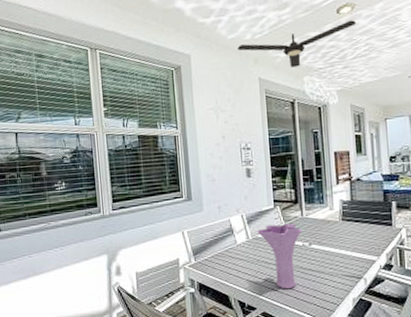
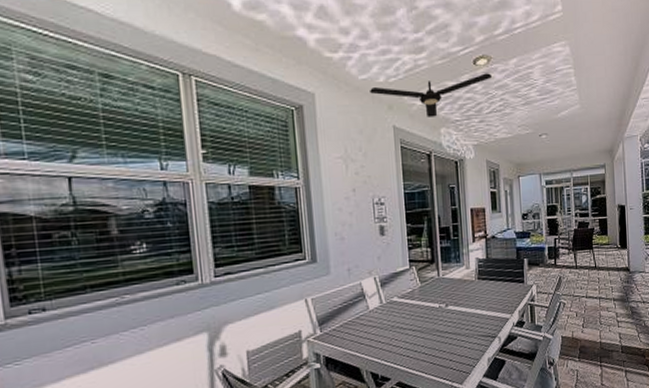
vase: present [257,223,303,290] -> none [391,284,439,355]

